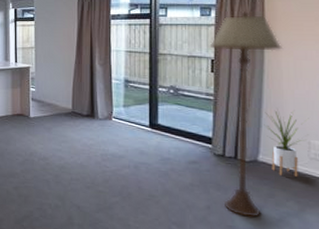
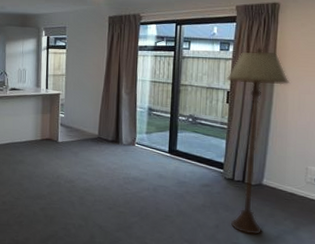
house plant: present [264,109,309,176] -> none [269,138,308,198]

